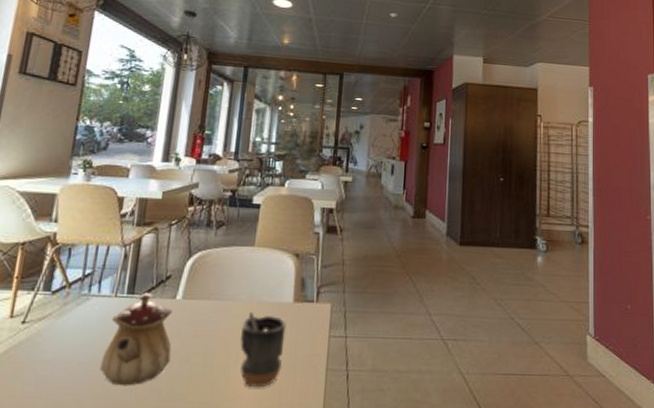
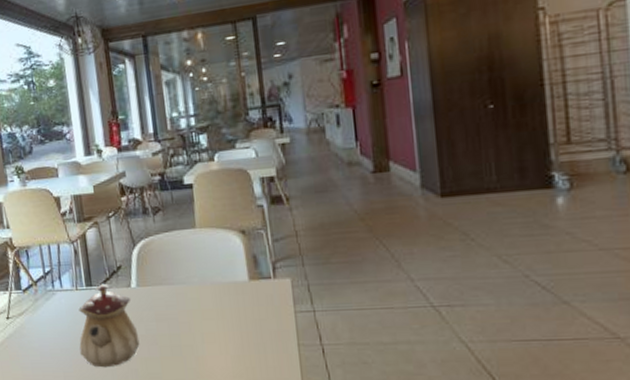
mug: present [240,311,287,388] -> none [199,292,251,365]

